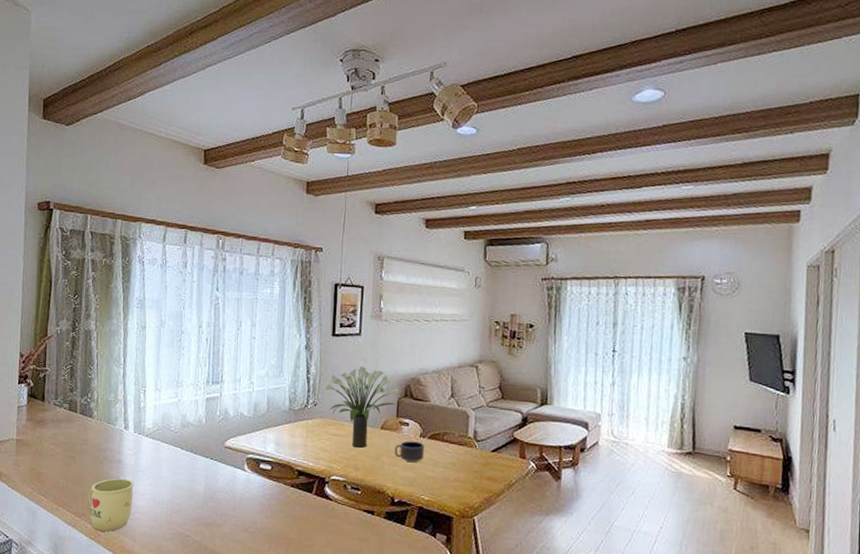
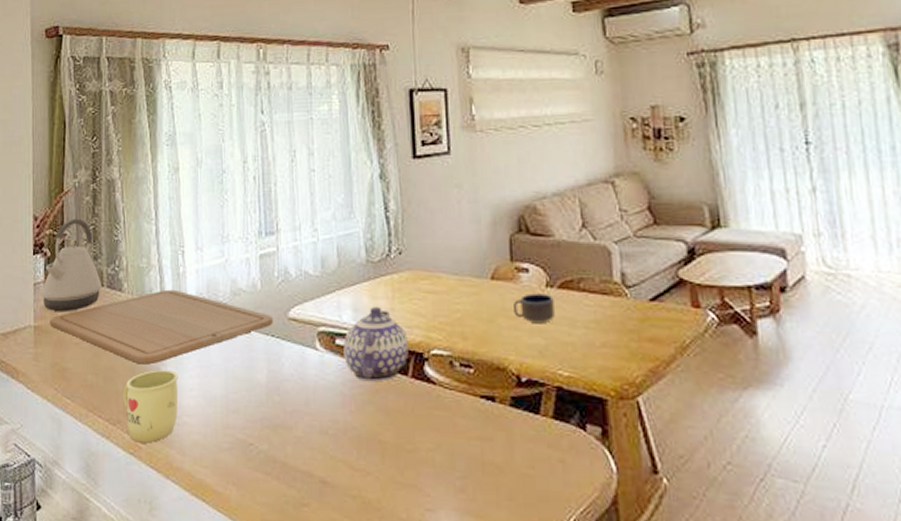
kettle: none [23,358,76,430] -> present [41,218,103,311]
chopping board: none [30,418,213,474] -> present [50,289,274,365]
teapot: none [265,442,316,497] -> present [343,305,410,382]
flower arrangement: present [325,366,399,449] -> none [410,196,510,309]

